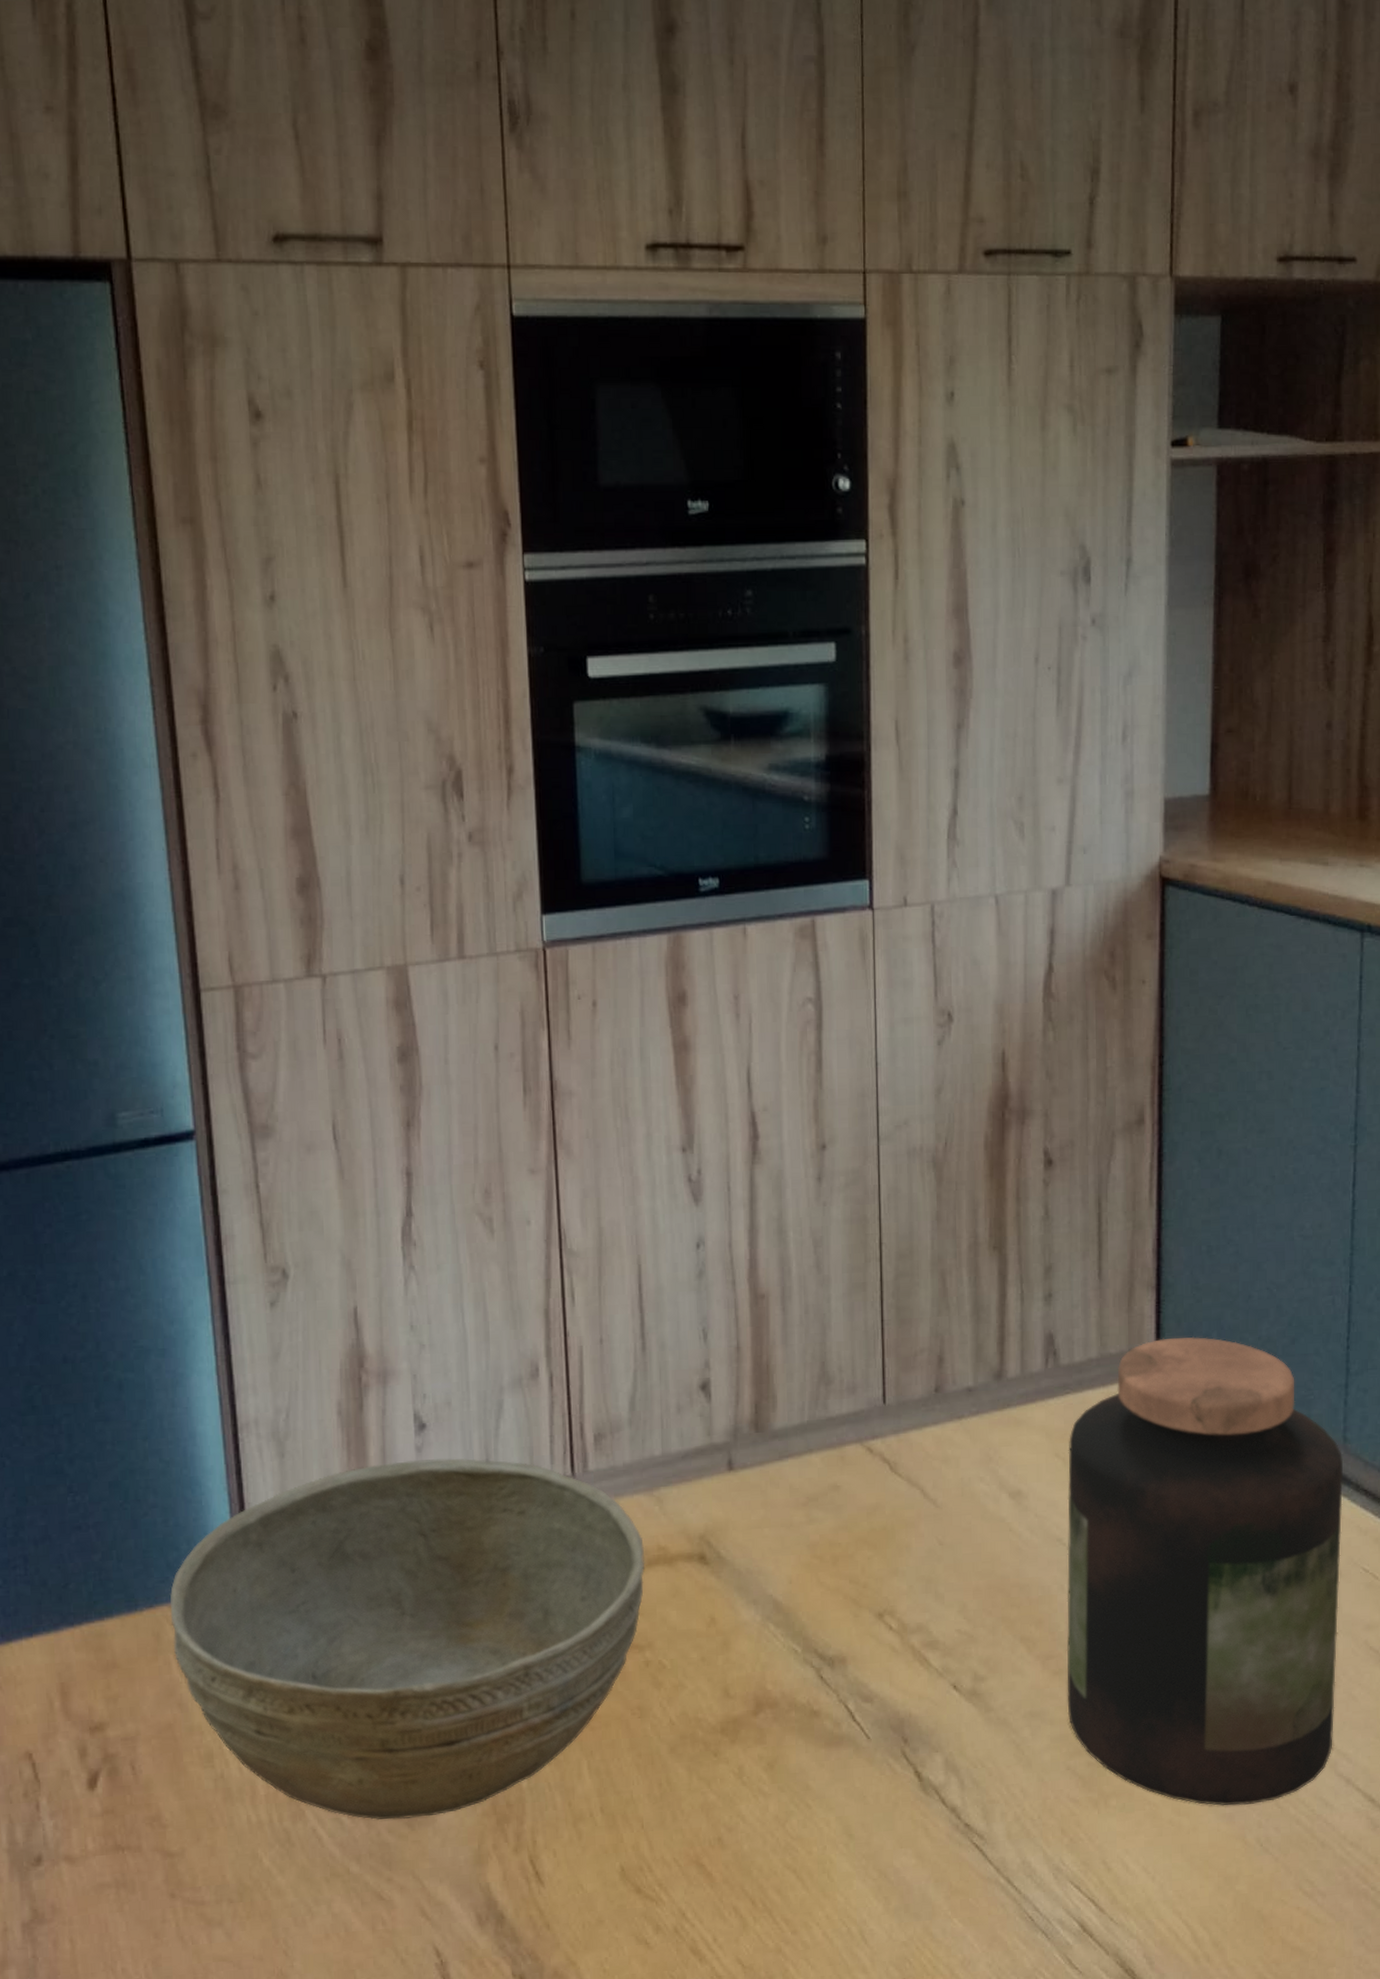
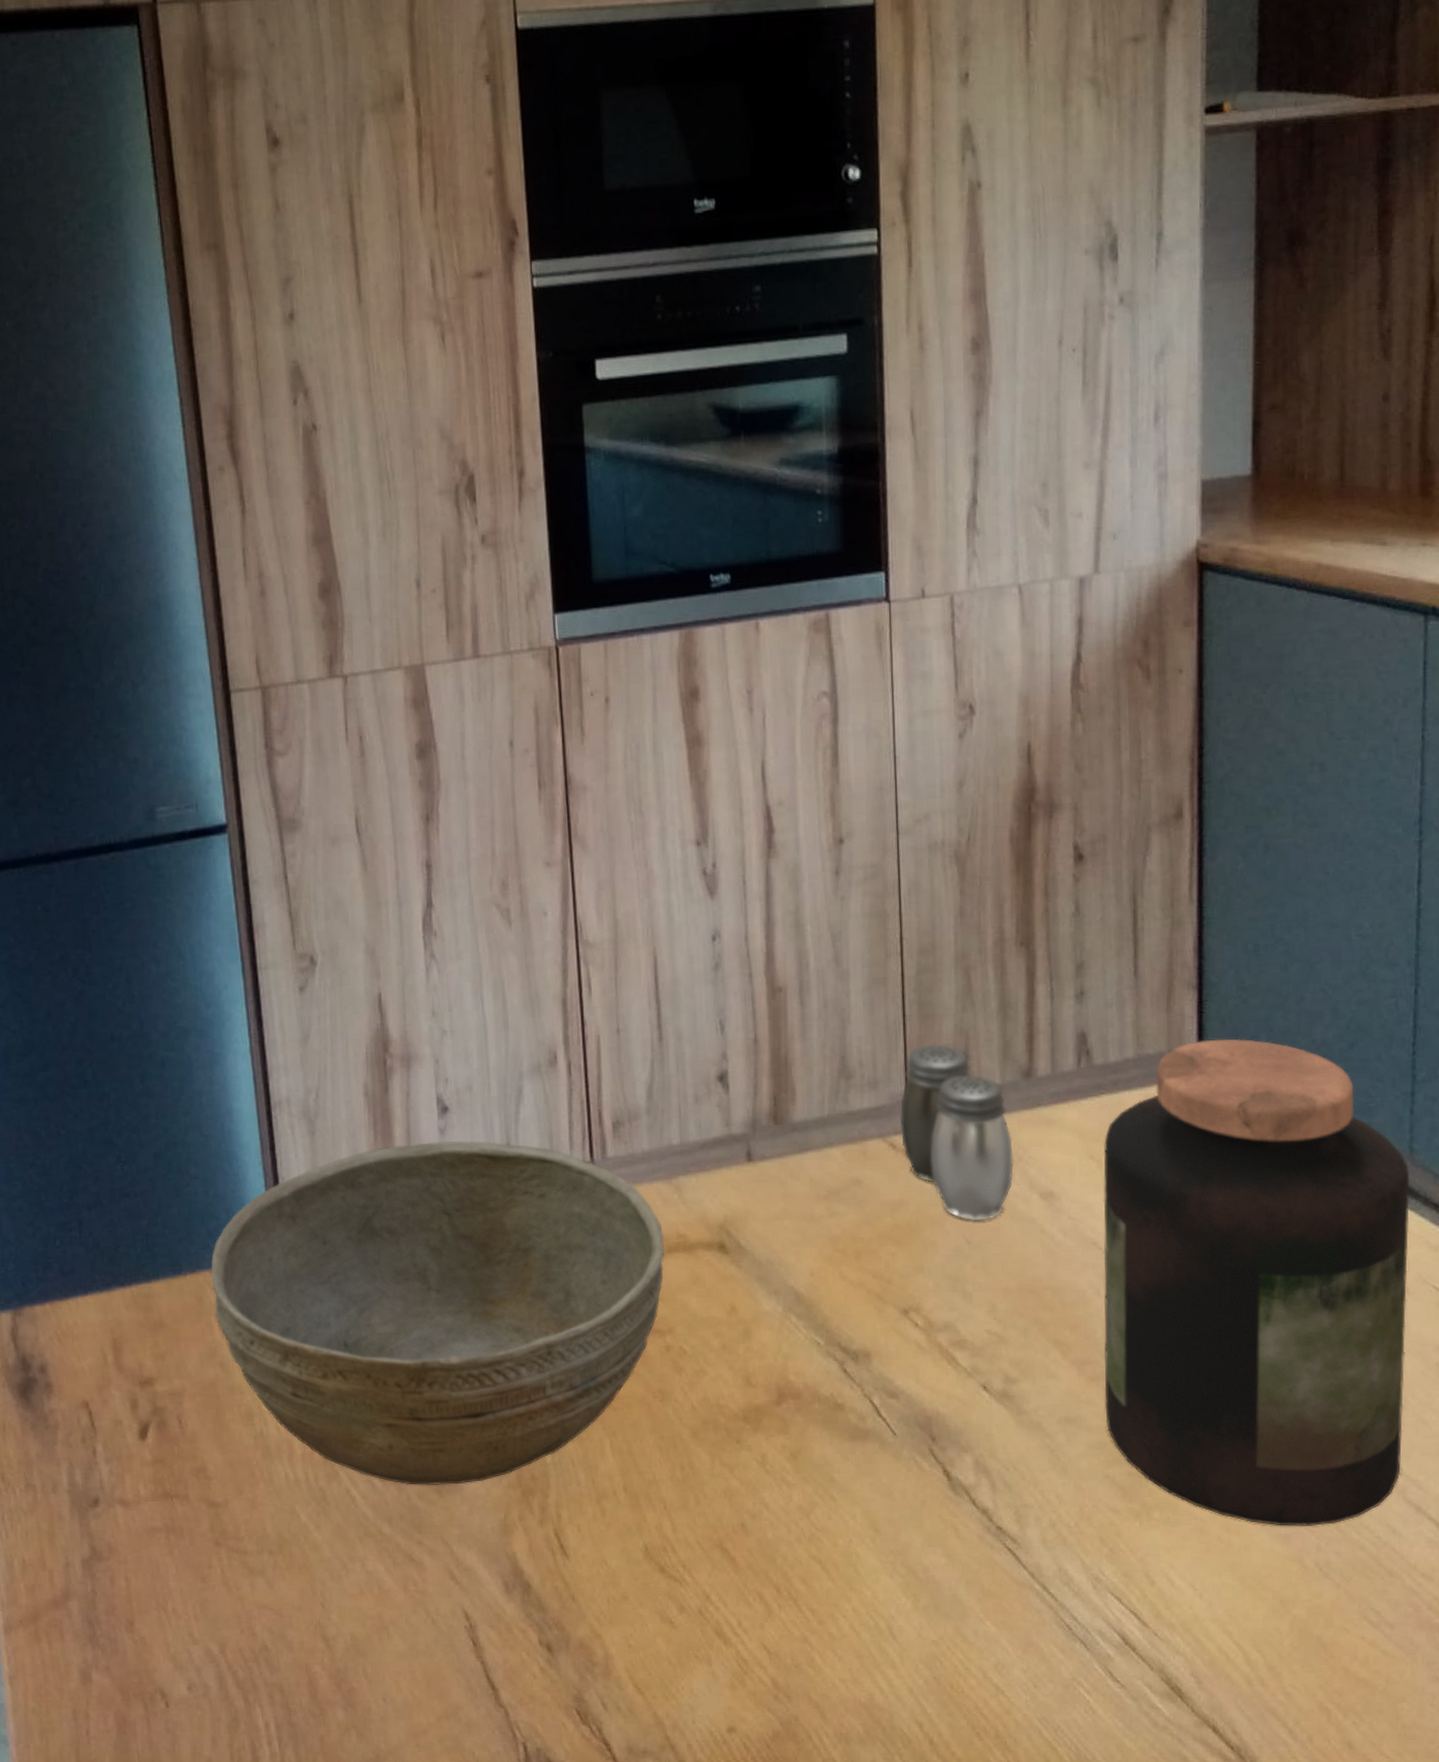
salt and pepper shaker: none [877,1348,985,1523] -> present [900,1044,1014,1221]

